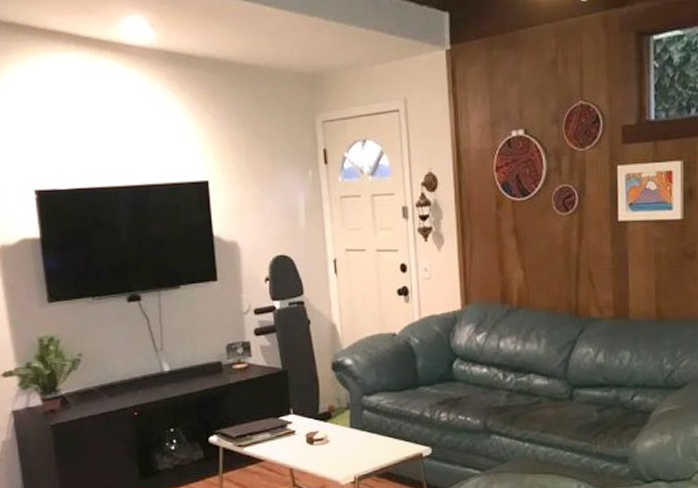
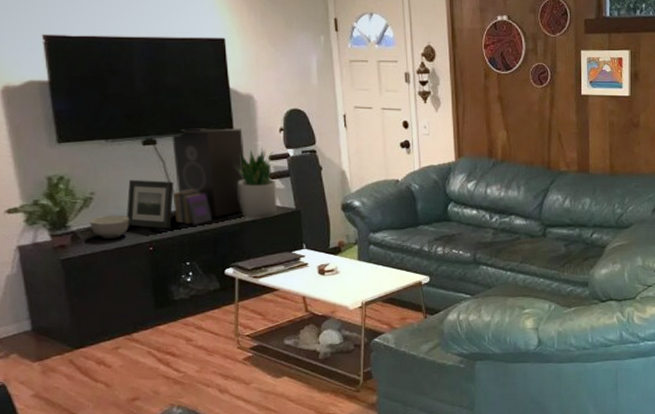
bowl: none [77,377,116,403] -> present [89,215,130,238]
picture frame: none [112,339,158,392] -> present [127,179,174,229]
speaker: none [156,280,229,379] -> present [172,128,245,217]
books: none [156,348,196,389] -> present [172,188,212,226]
planter: none [219,301,263,381] -> present [235,148,278,219]

